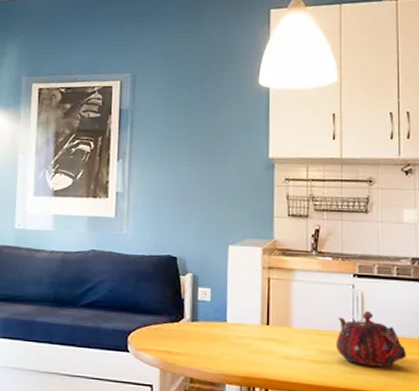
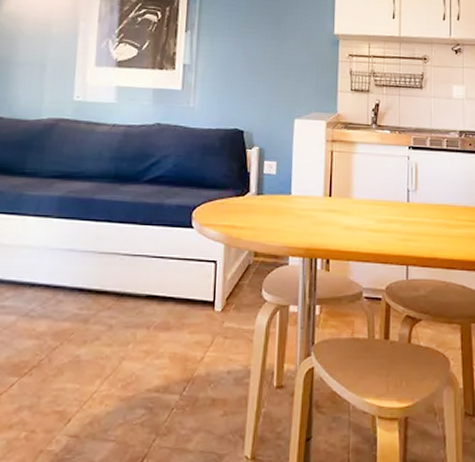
teapot: present [337,310,406,367] -> none [393,180,453,233]

